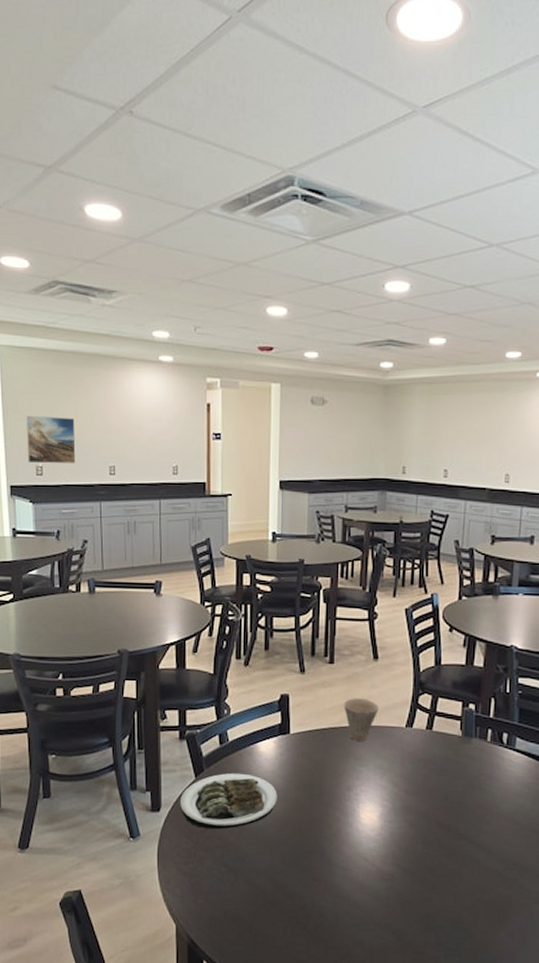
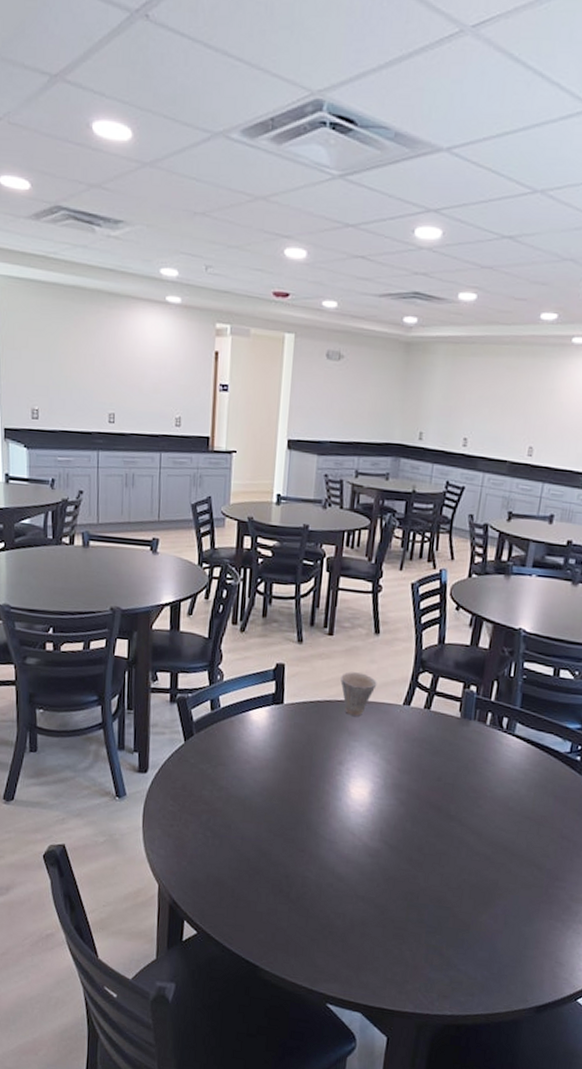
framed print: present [26,416,76,464] -> none [22,354,74,408]
plate: present [180,773,277,830] -> none [168,739,267,795]

